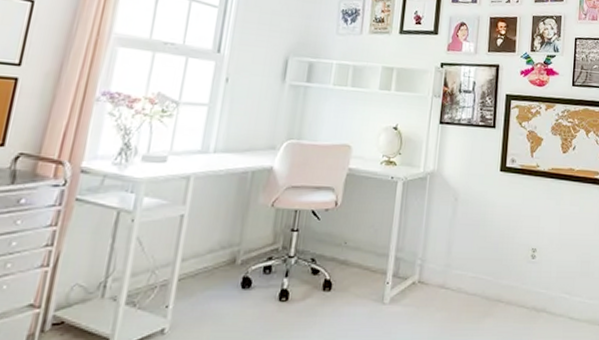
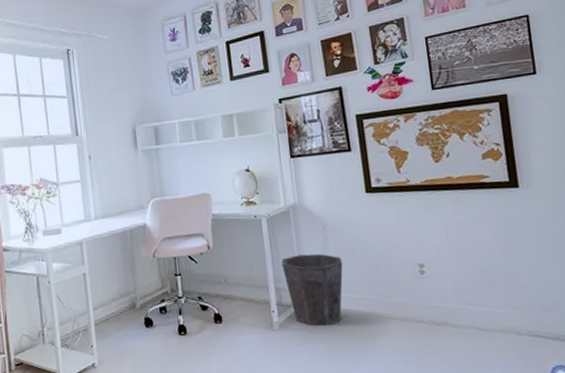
waste bin: none [406,224,466,304] -> present [281,253,343,326]

